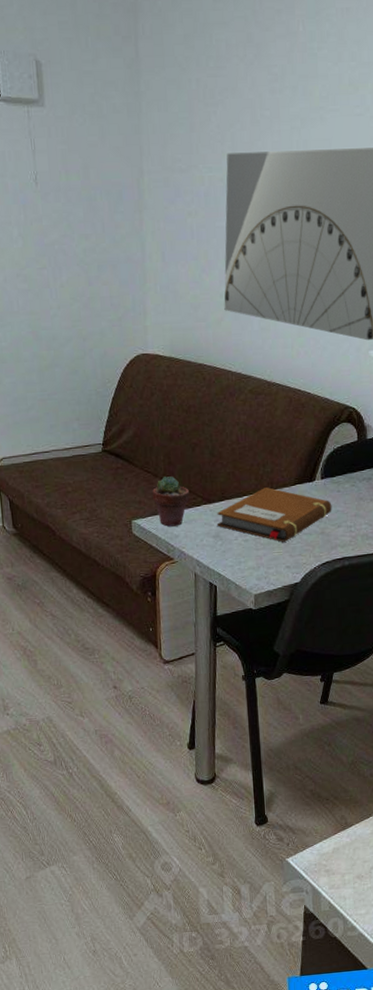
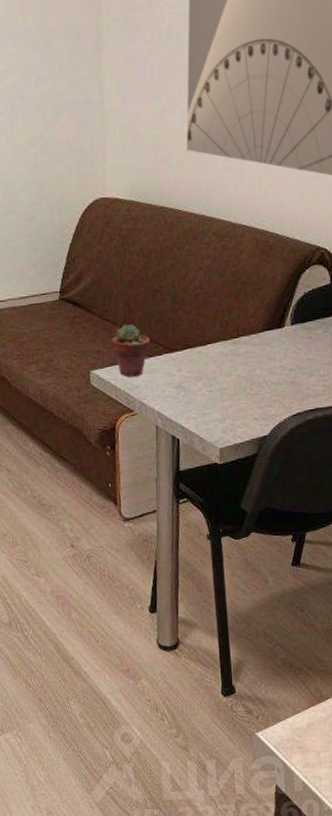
notebook: present [216,487,332,542] -> none [179,335,303,392]

